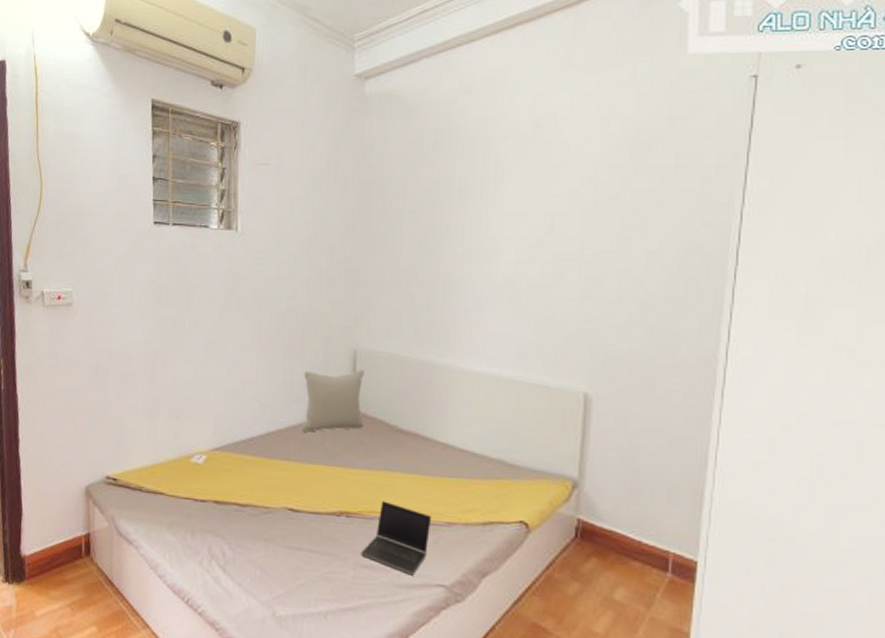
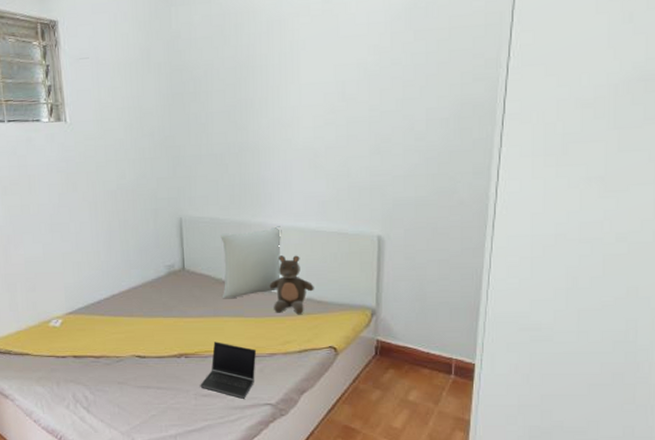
pillow: present [301,370,365,432] -> none [138,235,194,291]
pillow: none [395,370,472,451] -> present [220,226,282,299]
stuffed bear: none [452,405,506,478] -> present [269,255,314,314]

